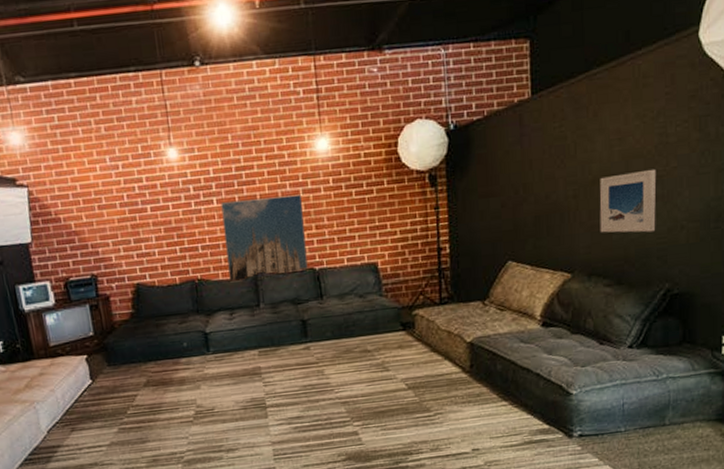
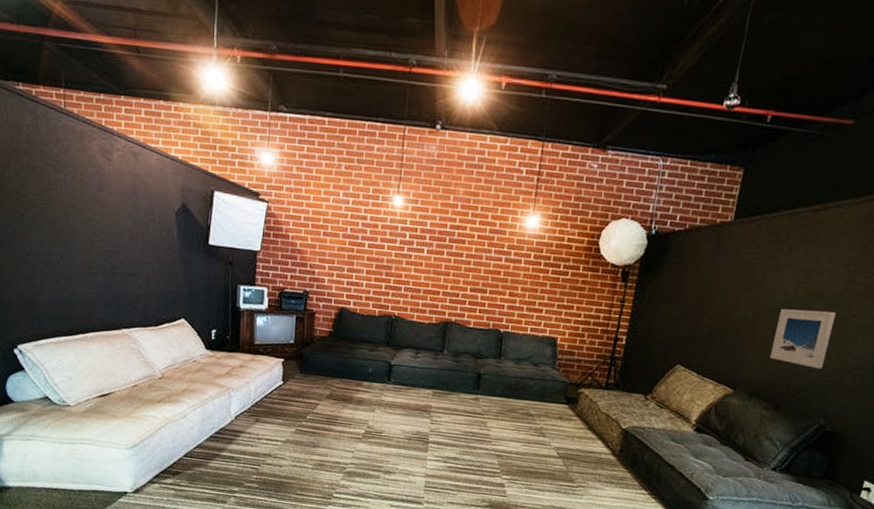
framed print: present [221,194,308,283] -> none [422,252,503,332]

